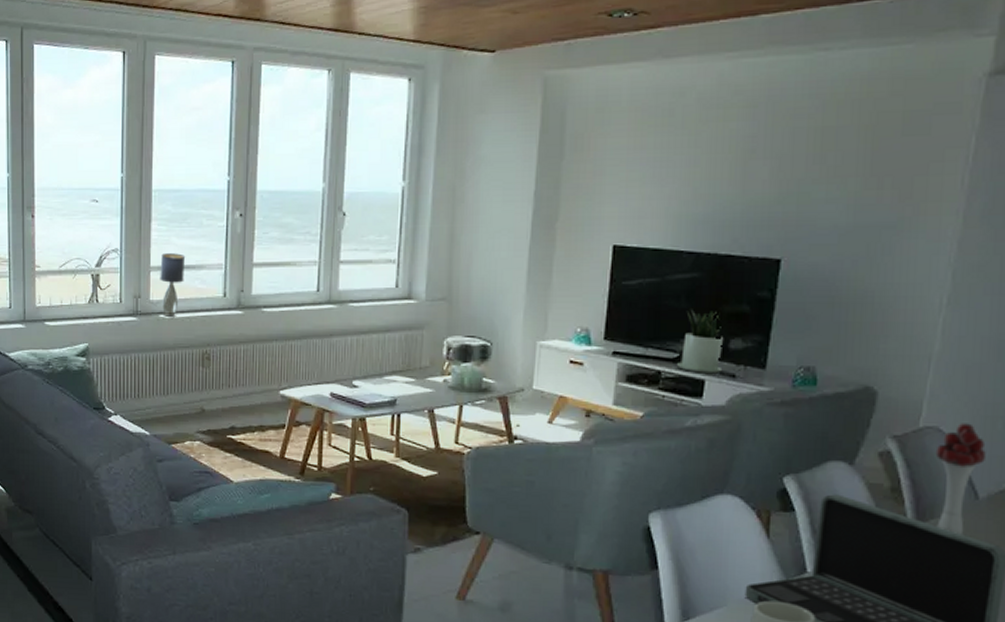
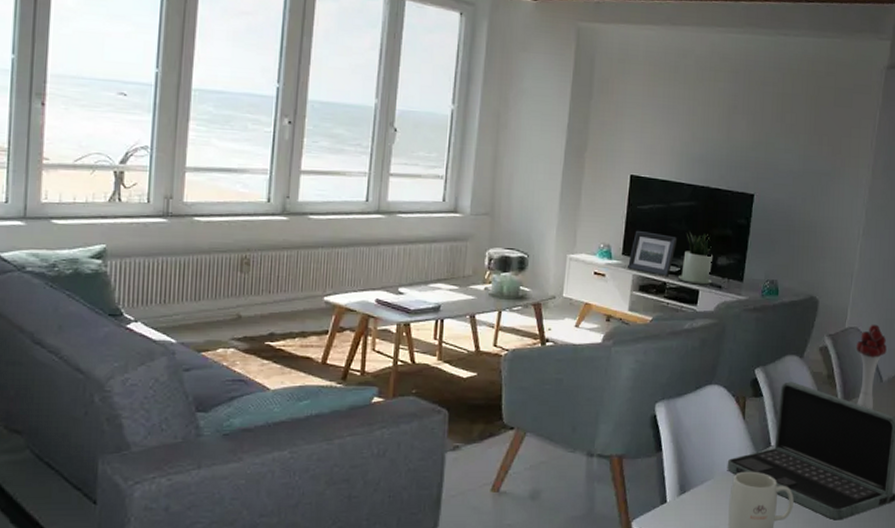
table lamp: present [160,253,186,317] -> none [196,154,227,220]
picture frame: none [611,310,676,363] -> present [628,230,678,276]

